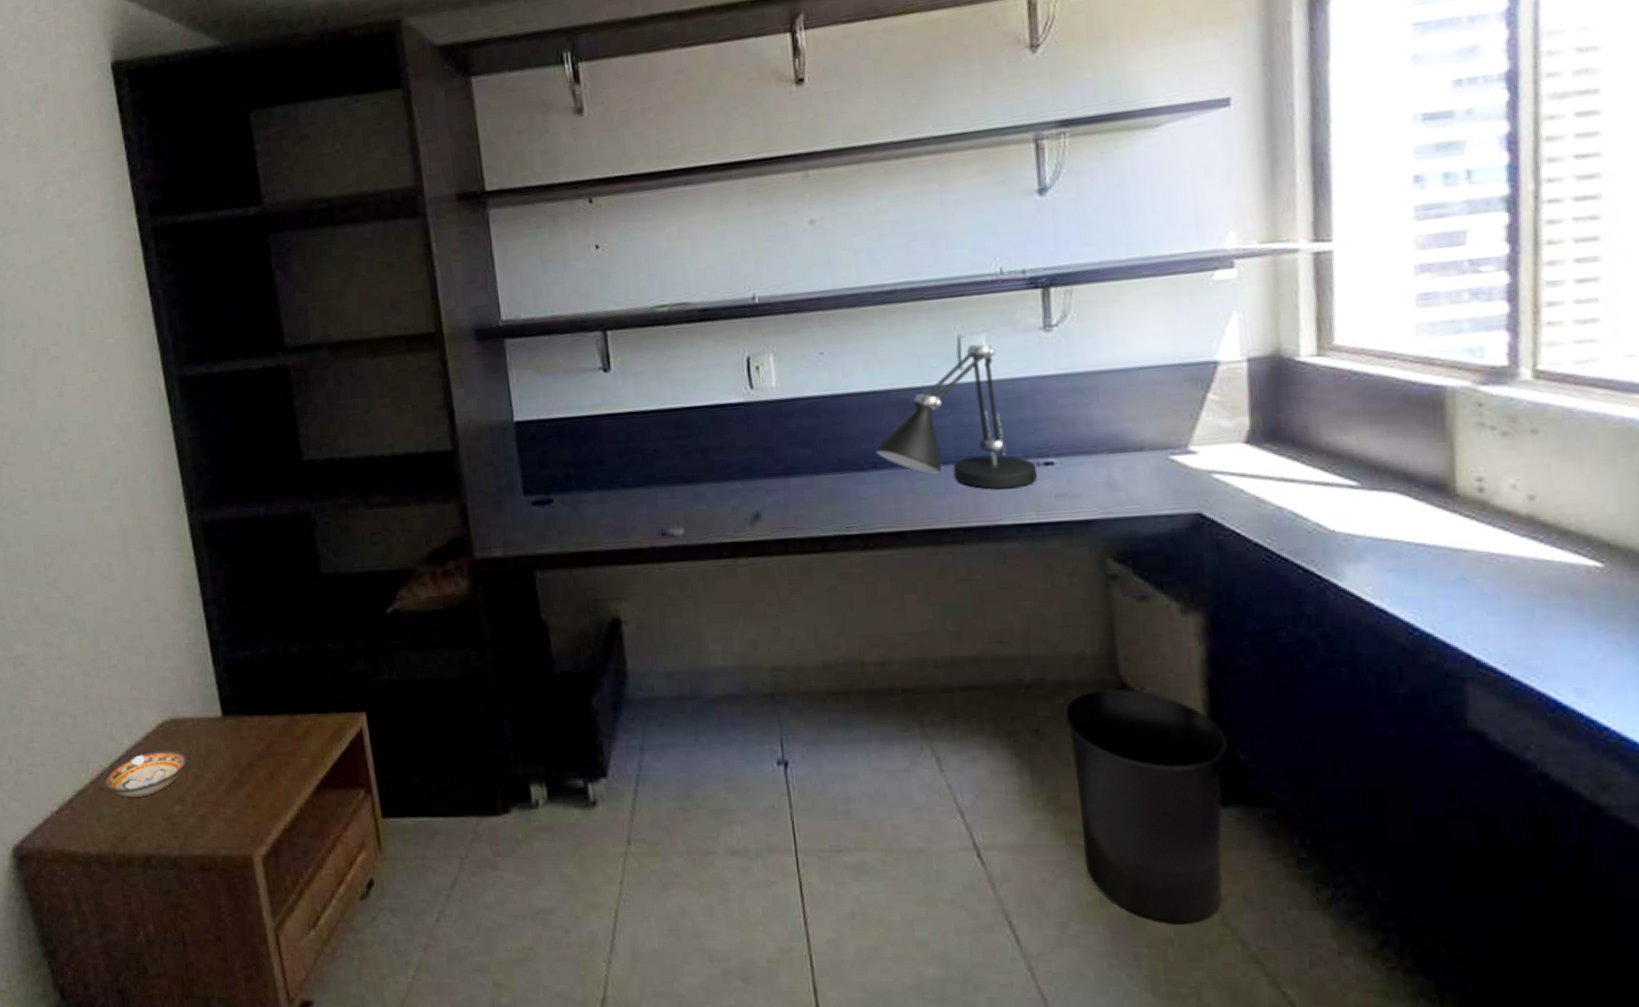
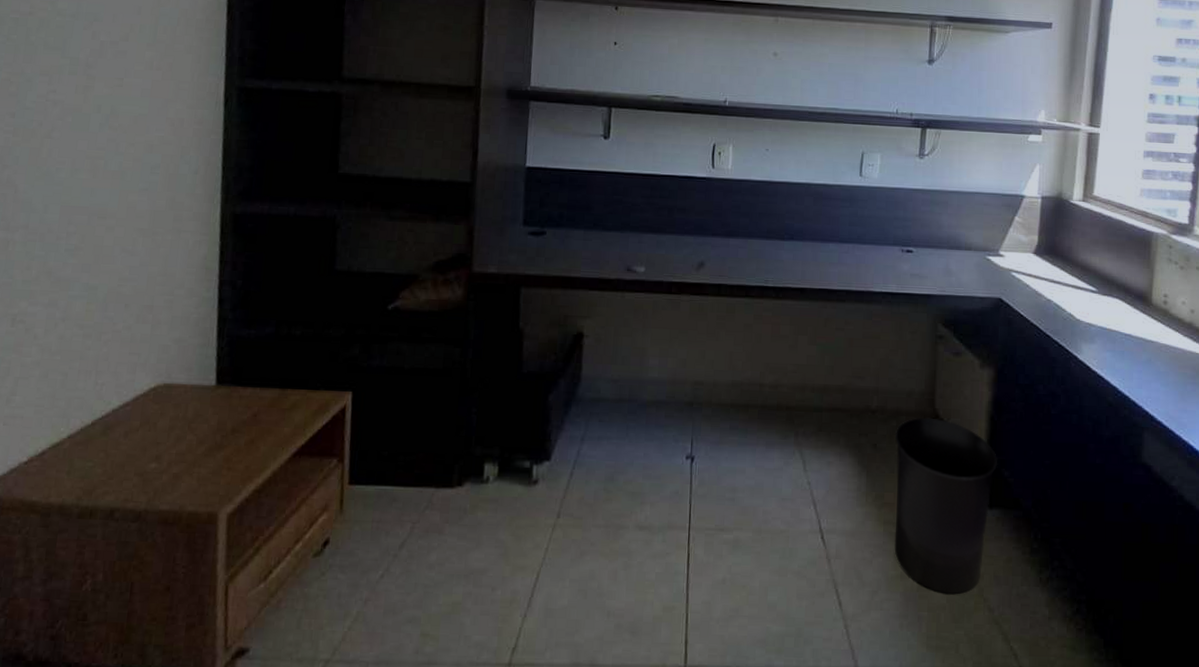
ceramic bowl: present [100,749,190,798] -> none [78,411,175,454]
desk lamp: present [875,344,1037,490] -> none [794,160,901,266]

